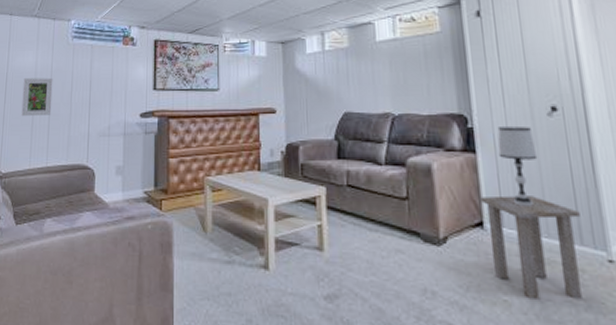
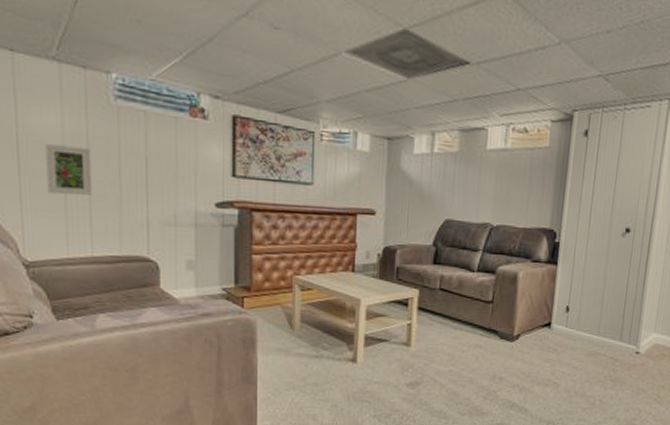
side table: present [479,195,582,300] -> none [551,302,626,381]
table lamp: present [497,125,538,206] -> none [575,242,607,311]

